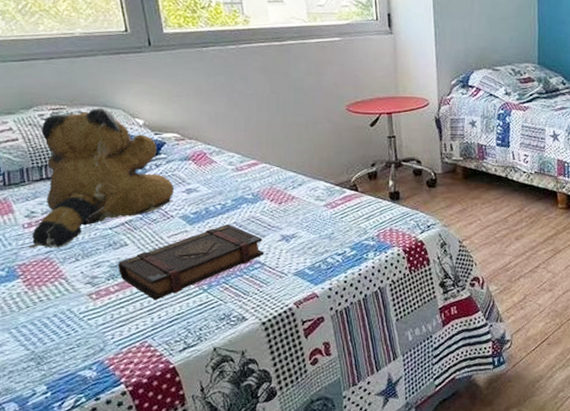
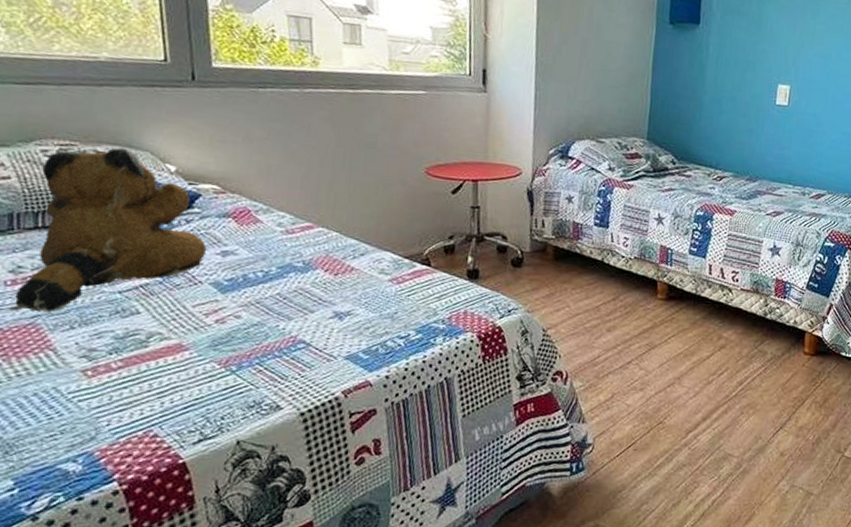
book: present [118,223,264,301] -> none [125,294,311,382]

